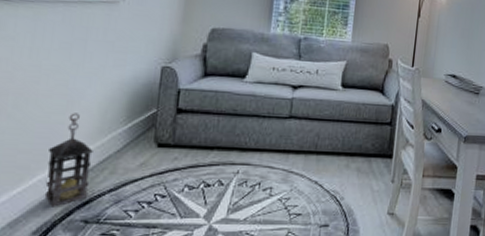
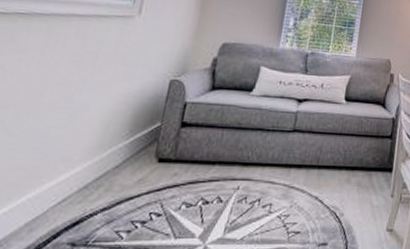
lantern: present [44,113,93,207] -> none [31,127,91,229]

